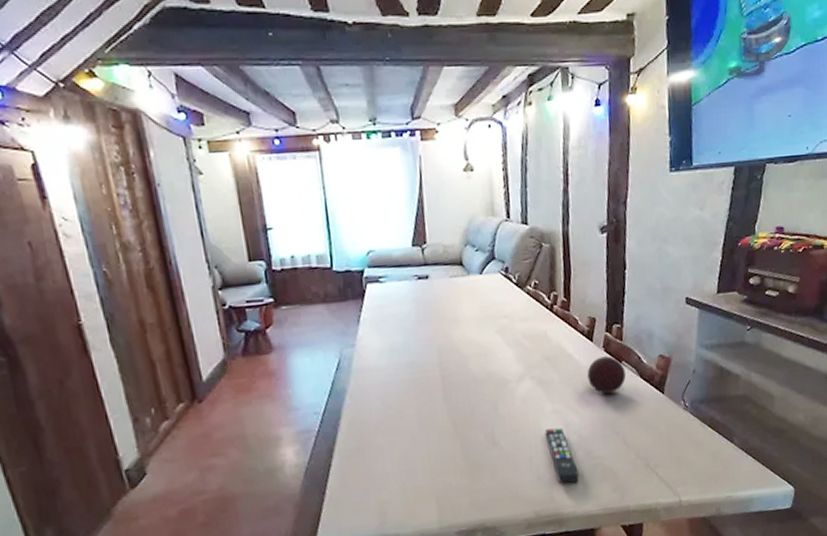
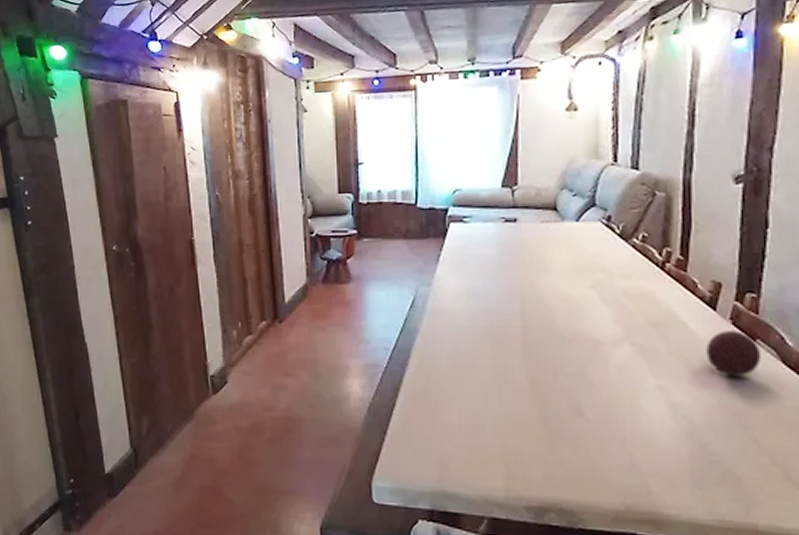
remote control: present [545,427,579,484] -> none [644,408,687,480]

